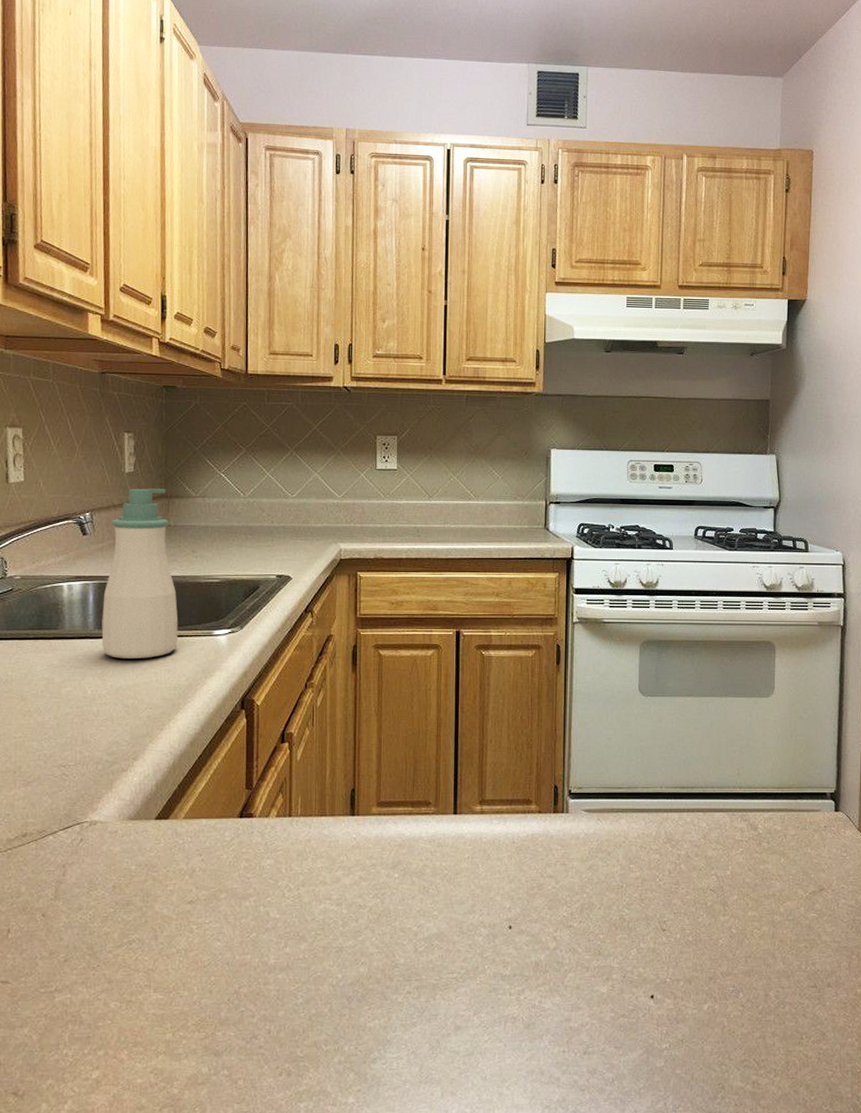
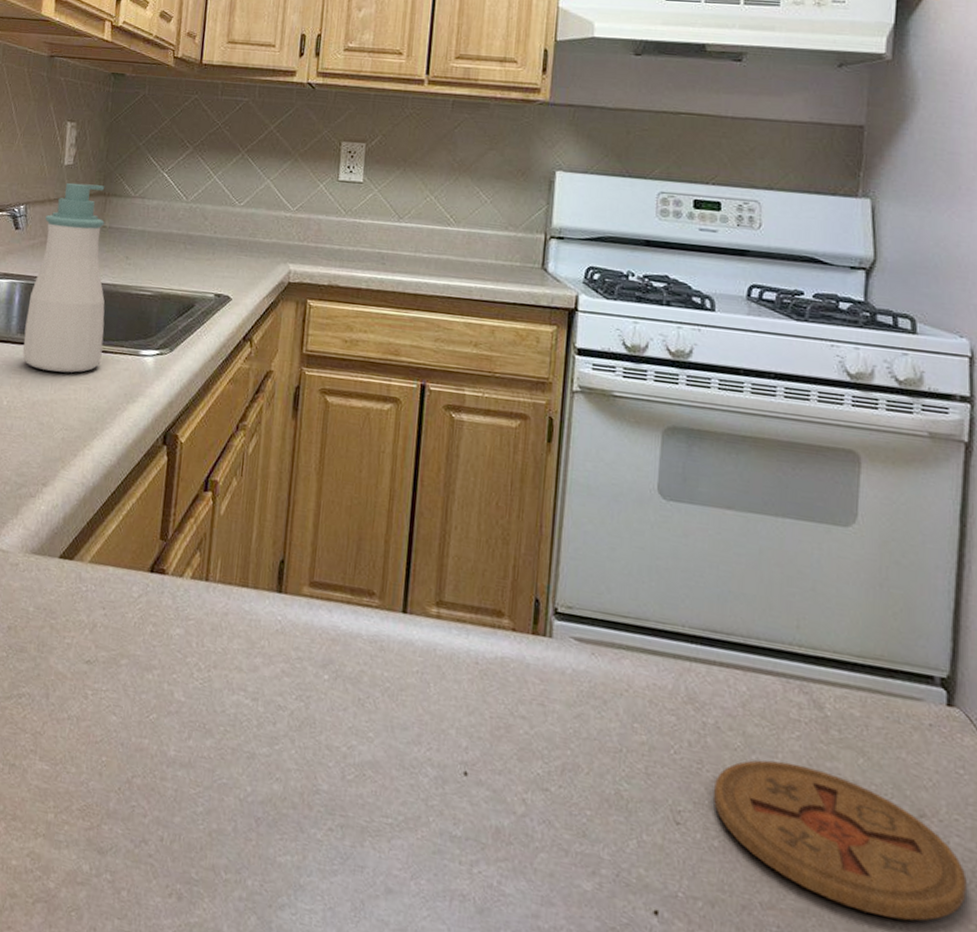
coaster: none [687,871,850,963] -> present [712,760,967,921]

